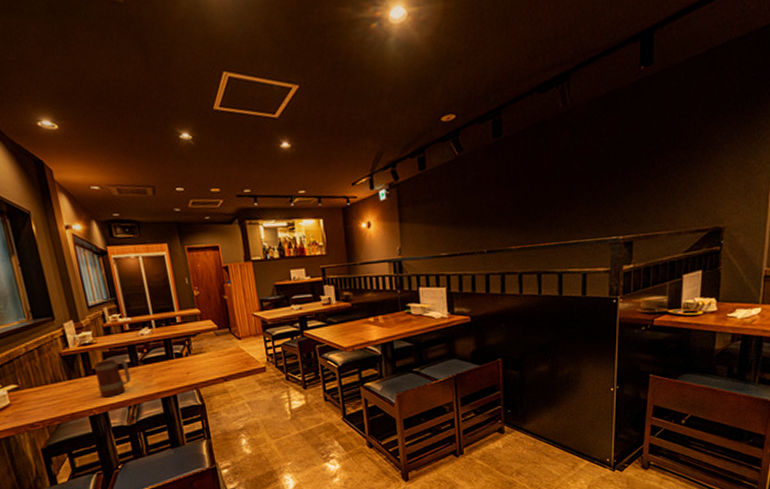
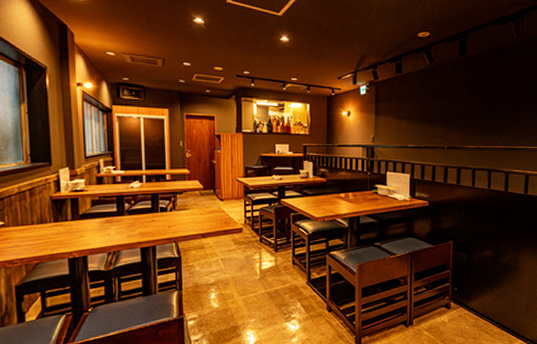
beer mug: present [93,359,132,398] -> none [81,207,115,242]

